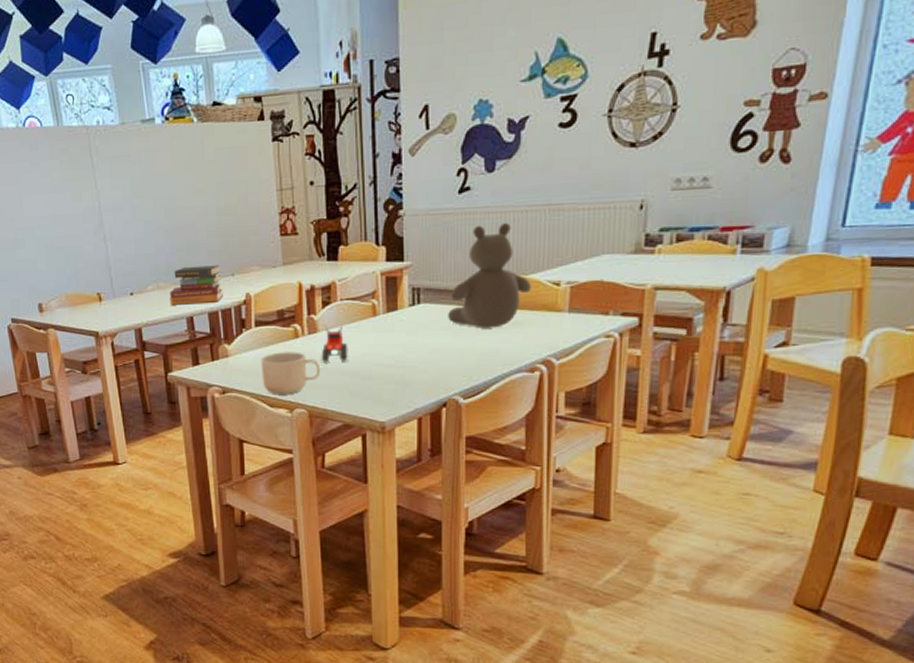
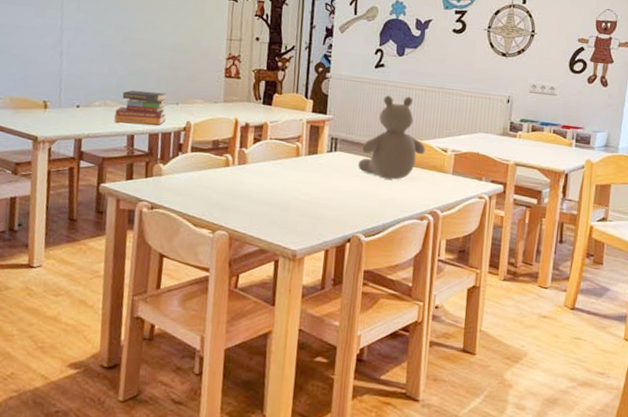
cup: present [260,352,321,394] -> none [190,177,245,216]
toy truck: present [321,326,348,362] -> none [247,159,272,193]

